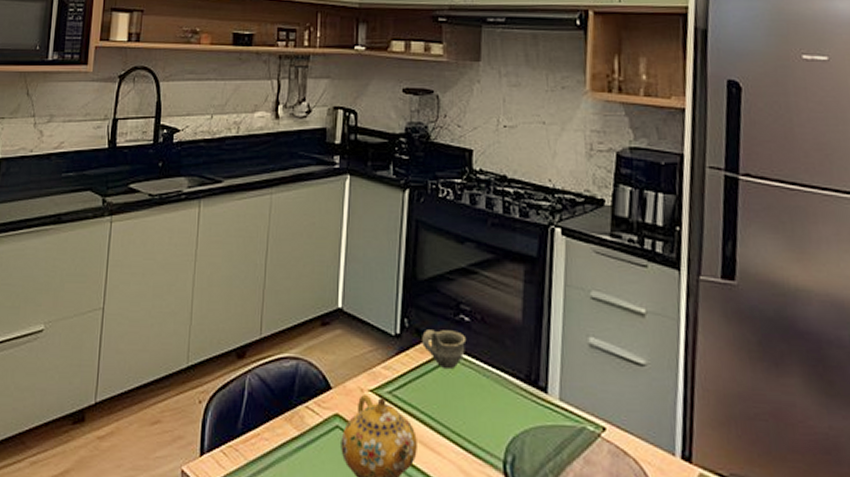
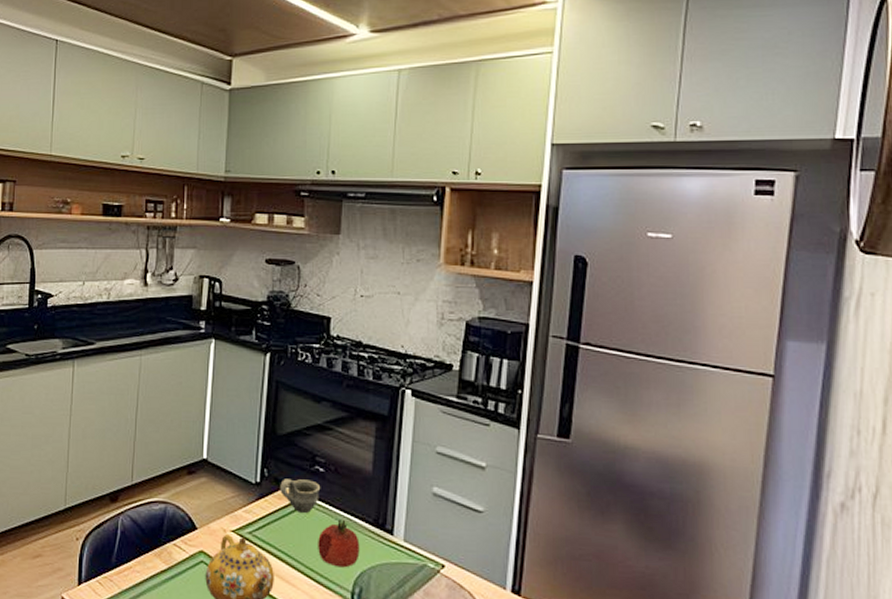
fruit: none [465,375,511,432] -> present [318,519,360,568]

